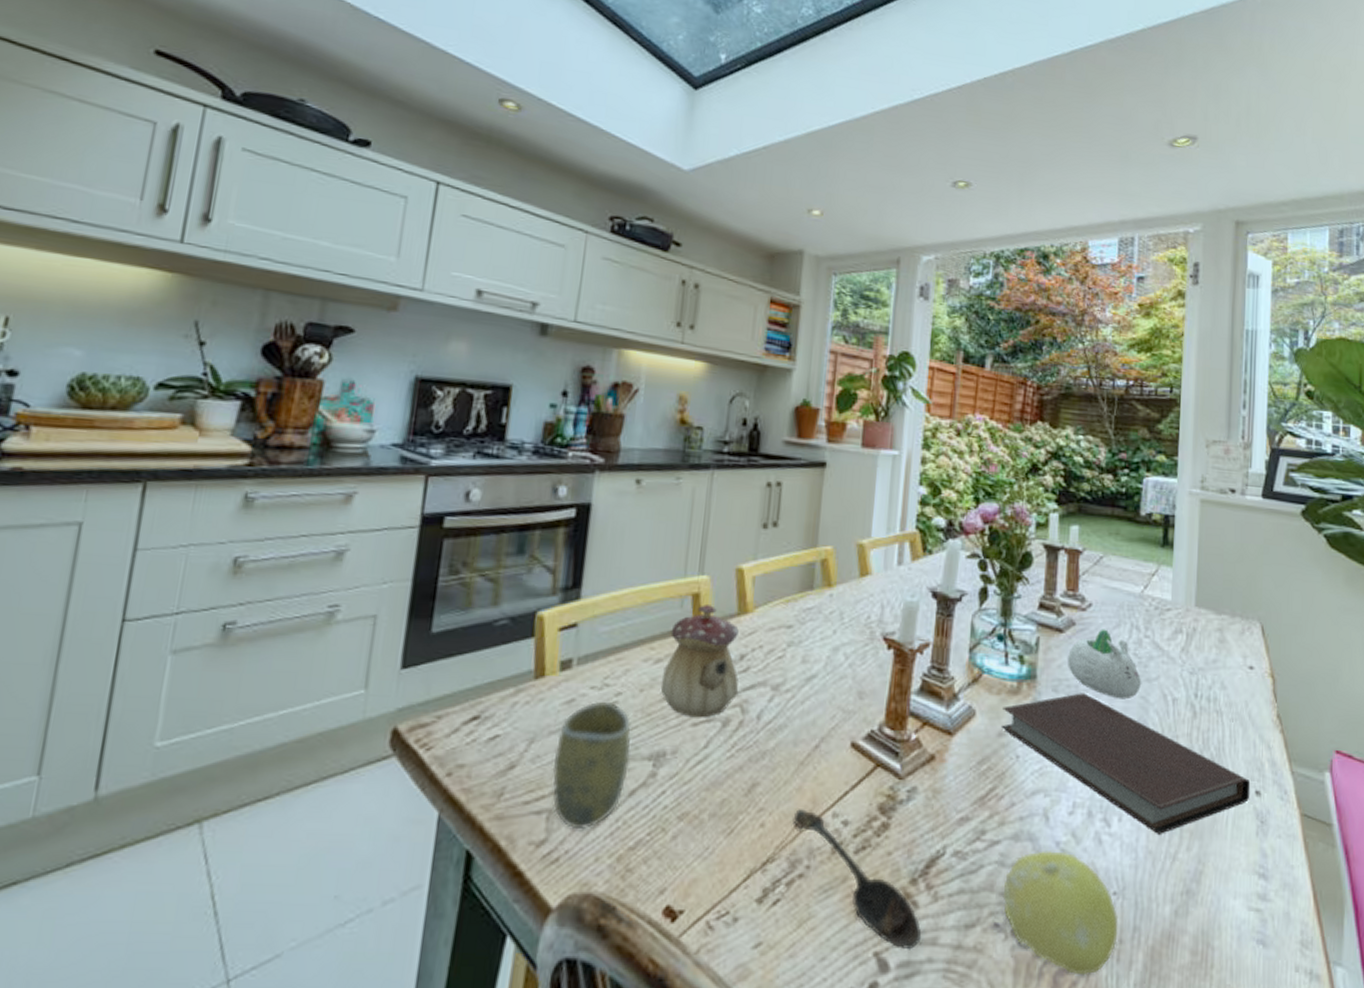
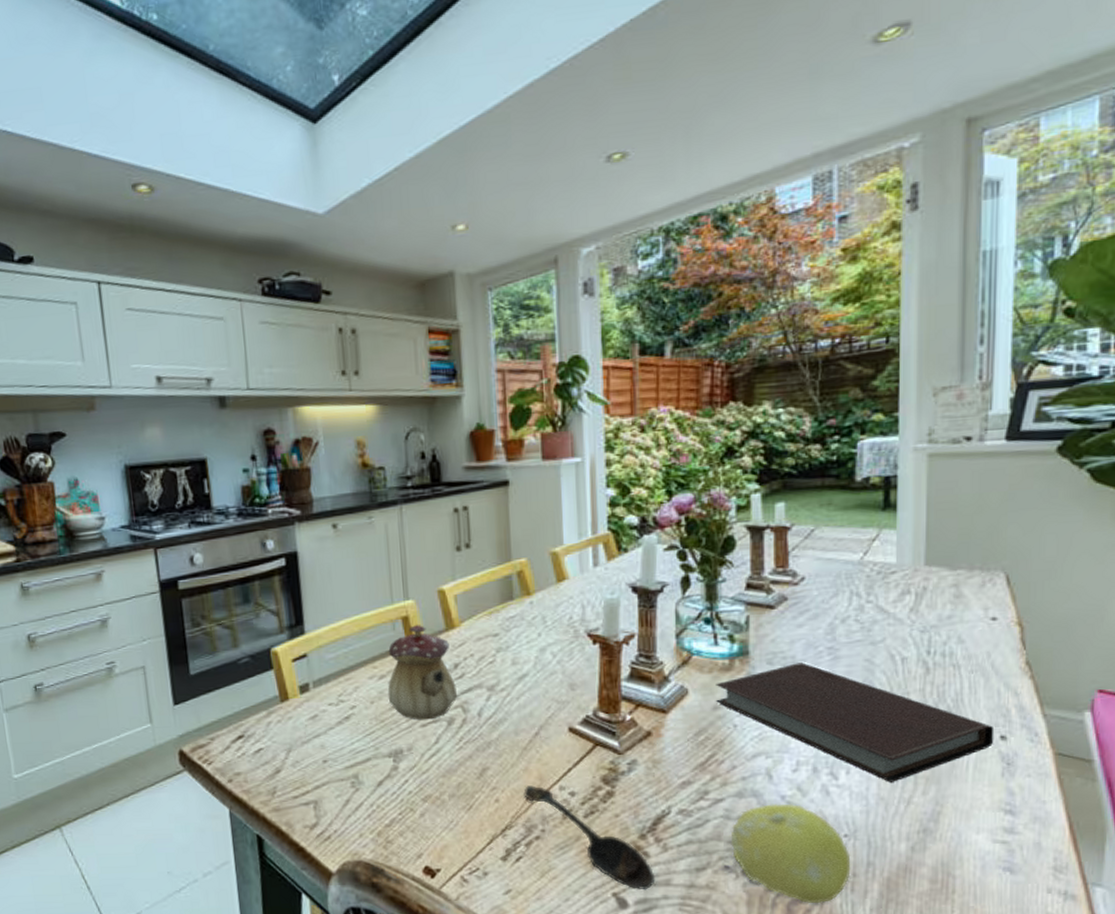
cup: present [552,701,632,830] -> none [309,713,373,815]
succulent planter: present [1067,629,1142,700] -> none [780,600,866,665]

